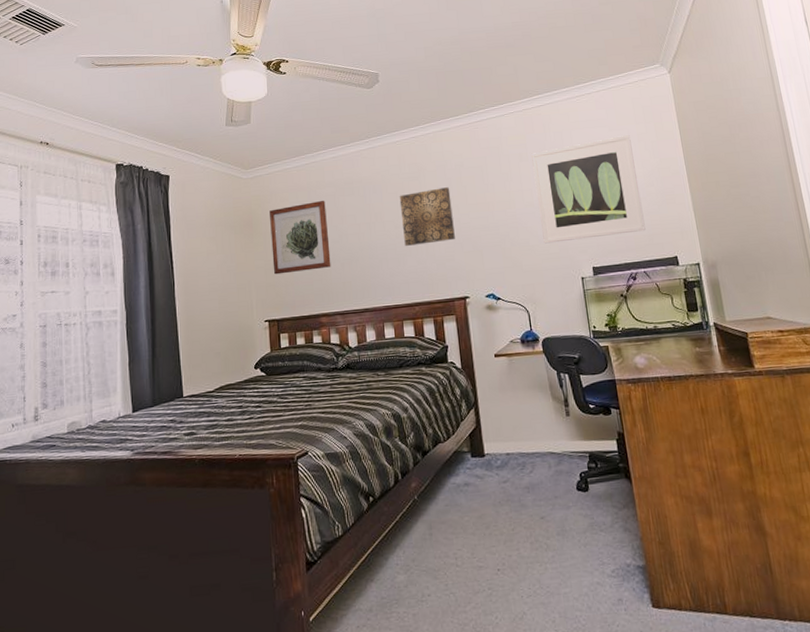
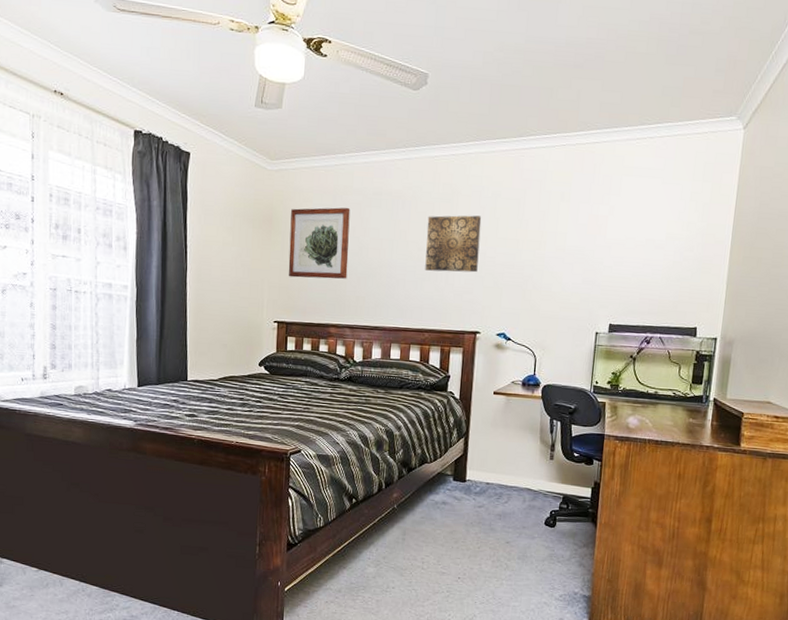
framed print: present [531,135,646,244] -> none [566,191,683,297]

